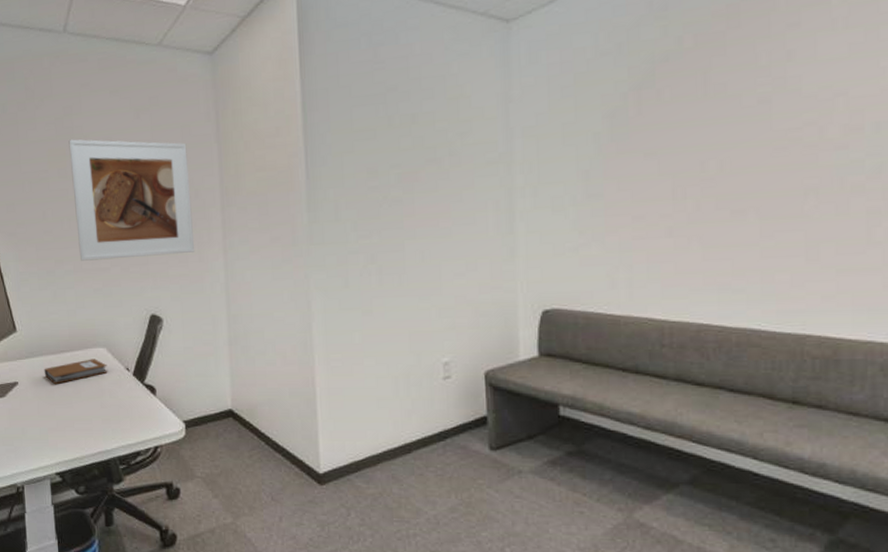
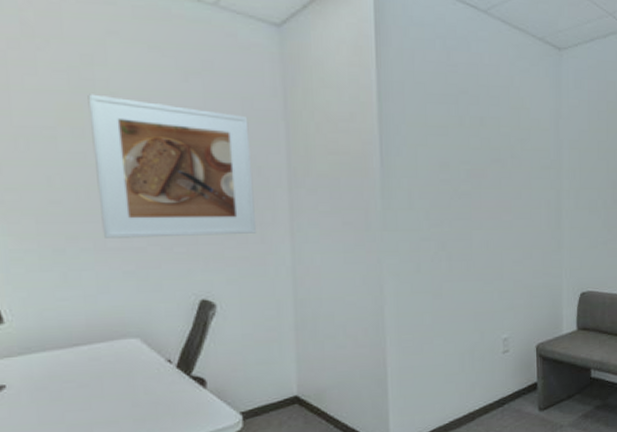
notebook: present [44,359,108,384] -> none [47,351,142,384]

